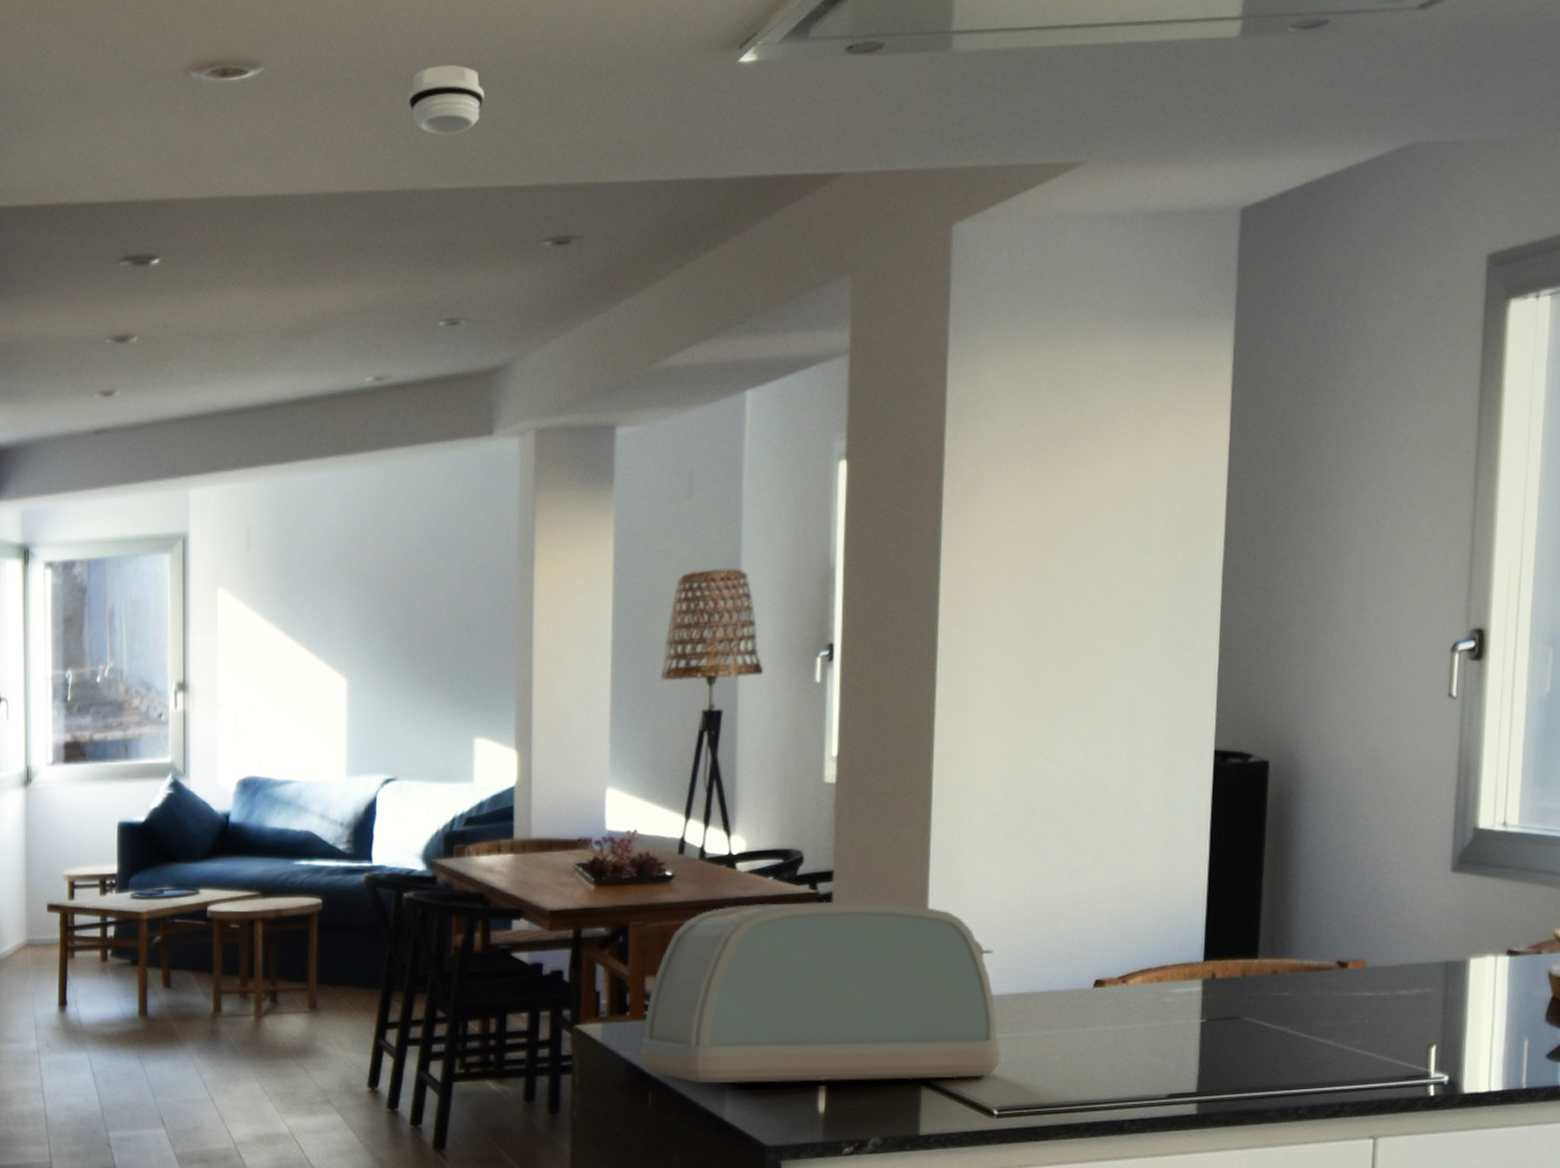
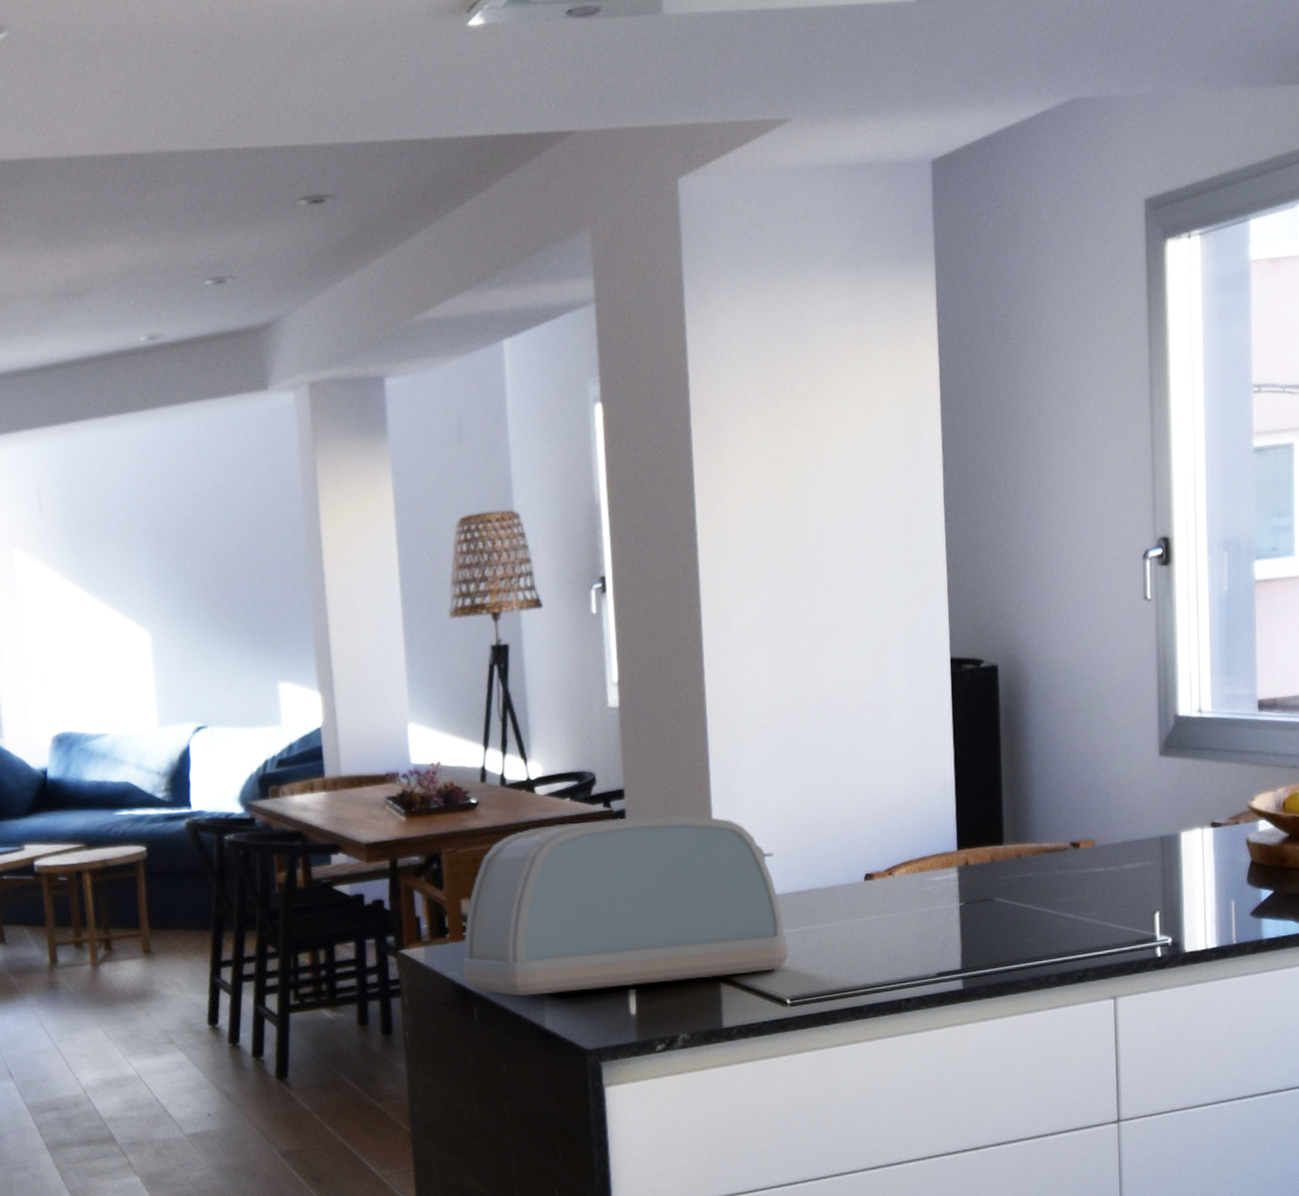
smoke detector: present [408,64,484,135] -> none [153,28,229,98]

